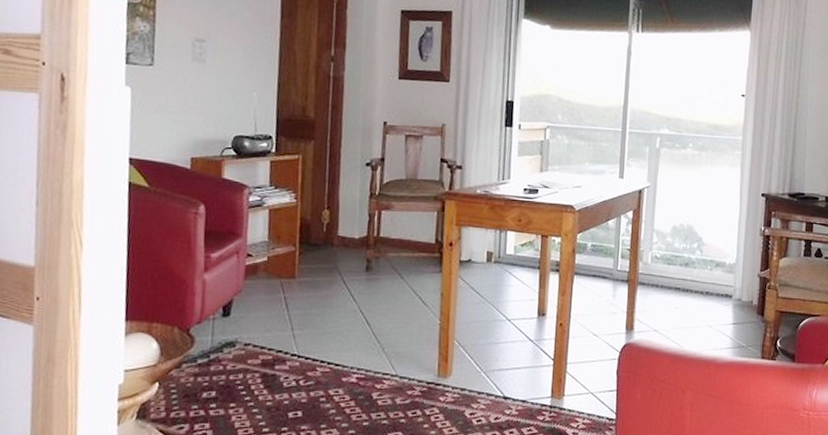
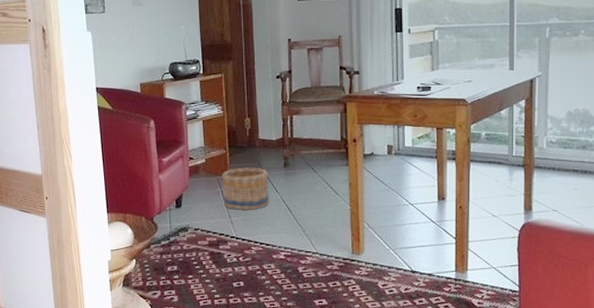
basket: none [286,269,346,322] -> present [222,167,269,210]

